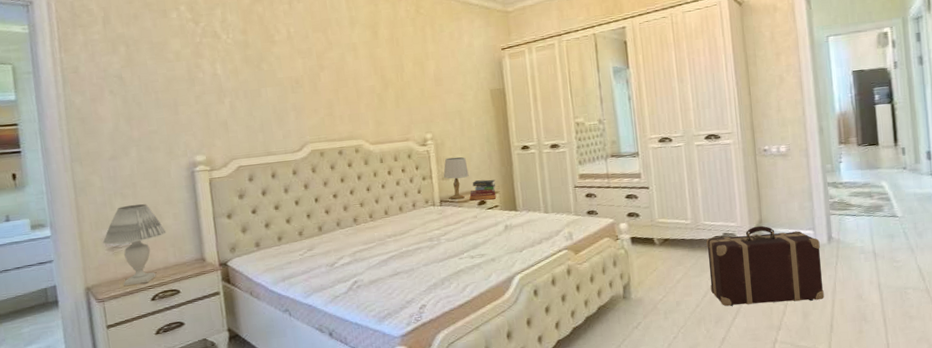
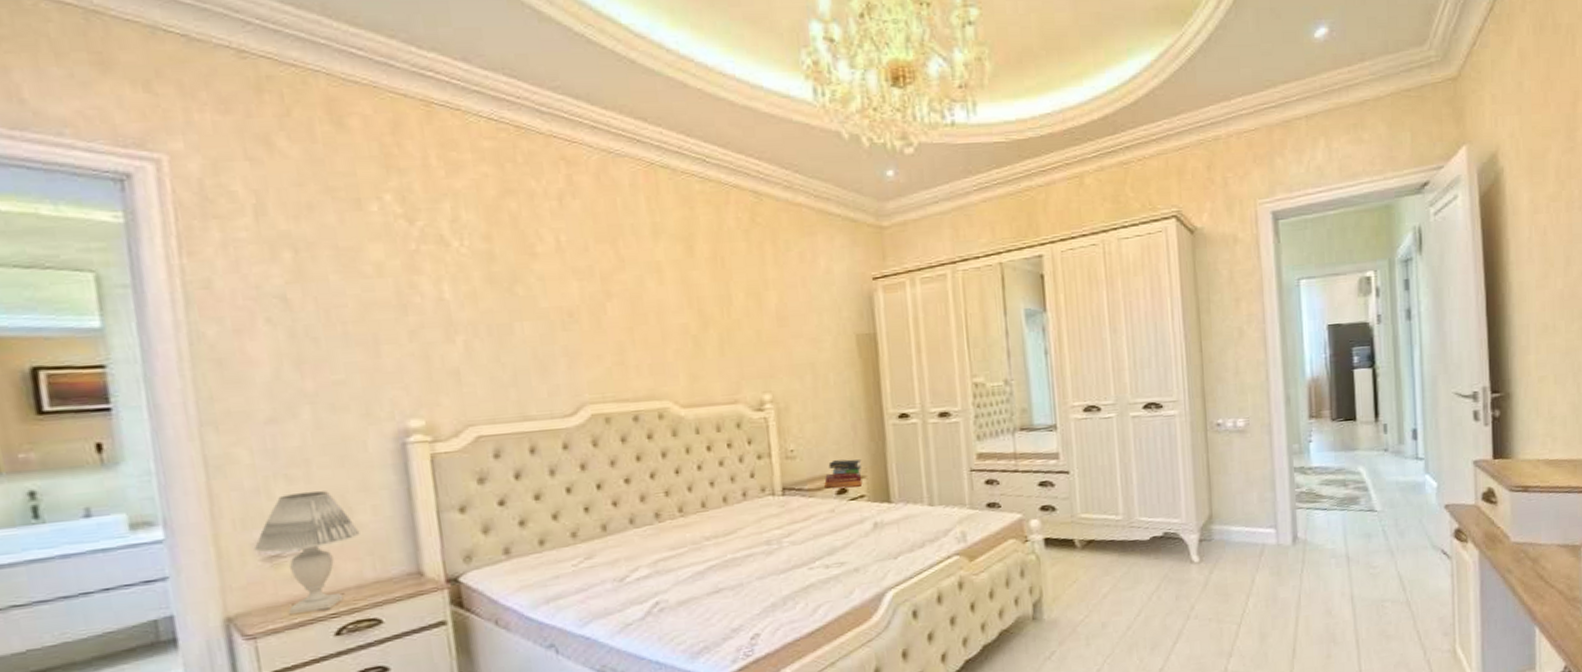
table lamp: present [443,157,469,200] -> none [787,427,824,487]
suitcase: present [706,225,824,307] -> none [1142,522,1286,628]

